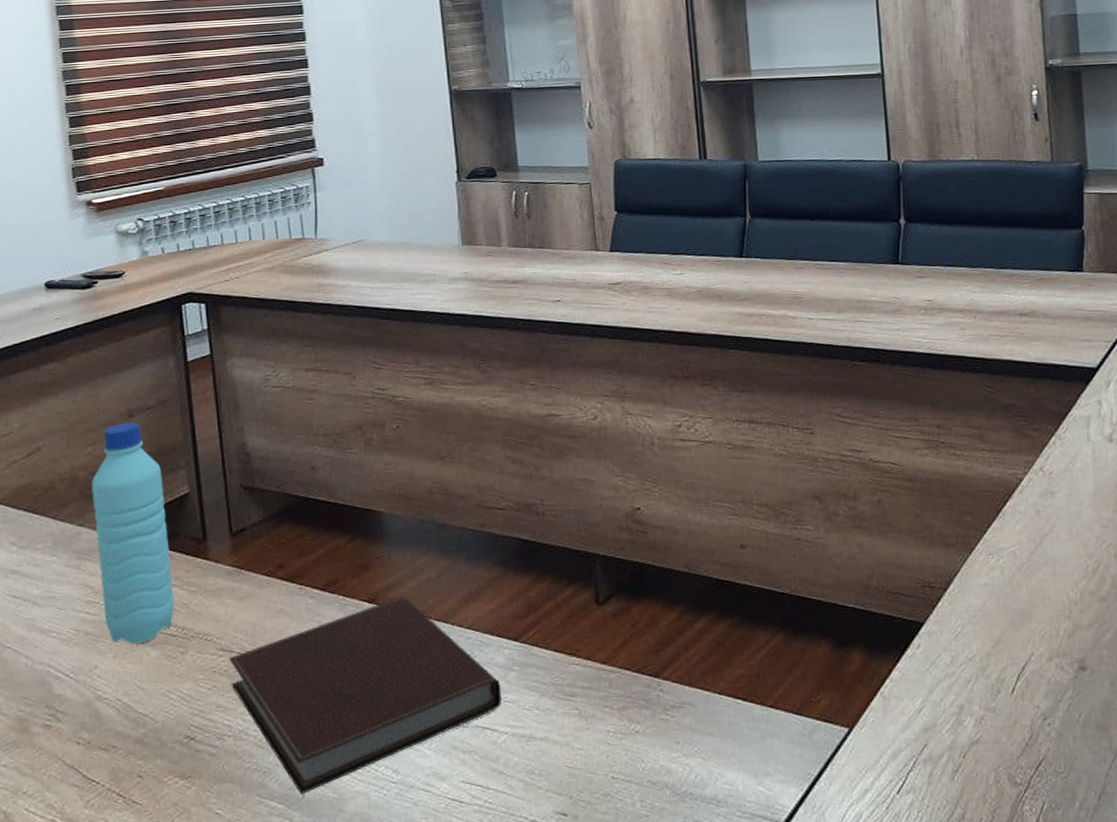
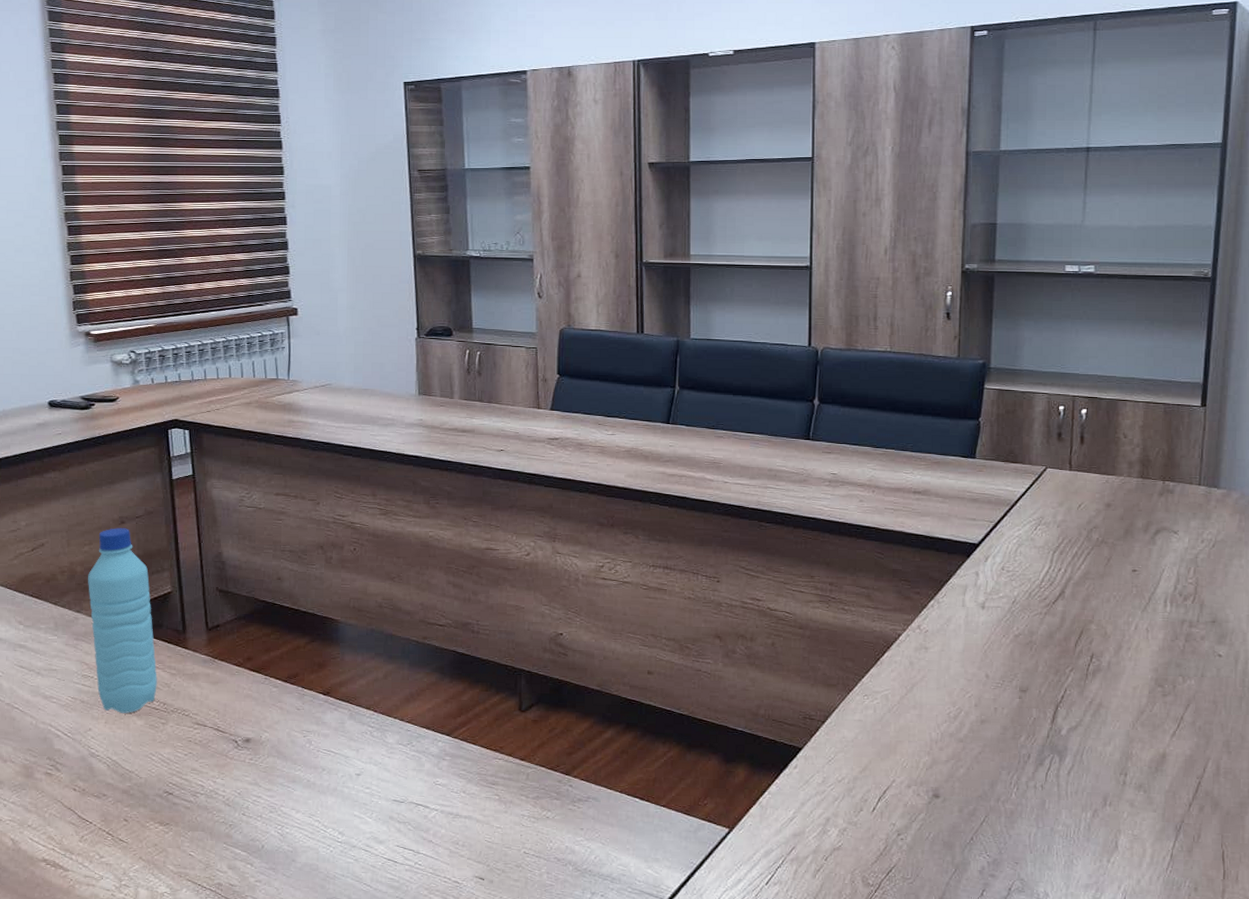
notebook: present [228,596,502,794] -> none [202,692,434,845]

